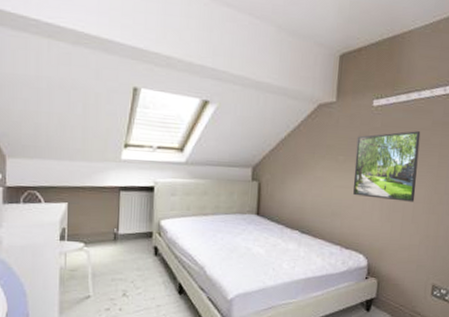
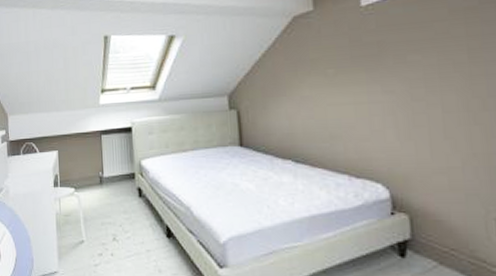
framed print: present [353,131,421,202] -> none [347,24,443,113]

